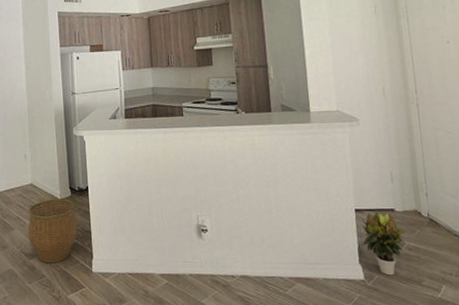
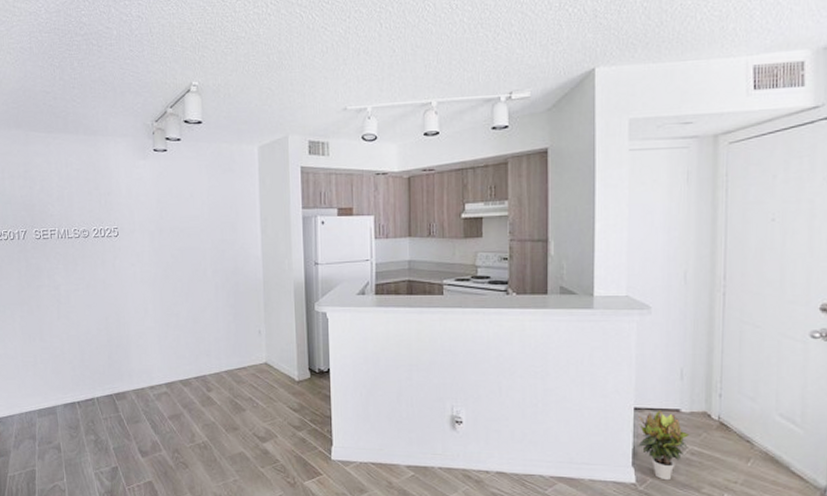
basket: present [28,198,78,264] -> none [261,380,317,448]

